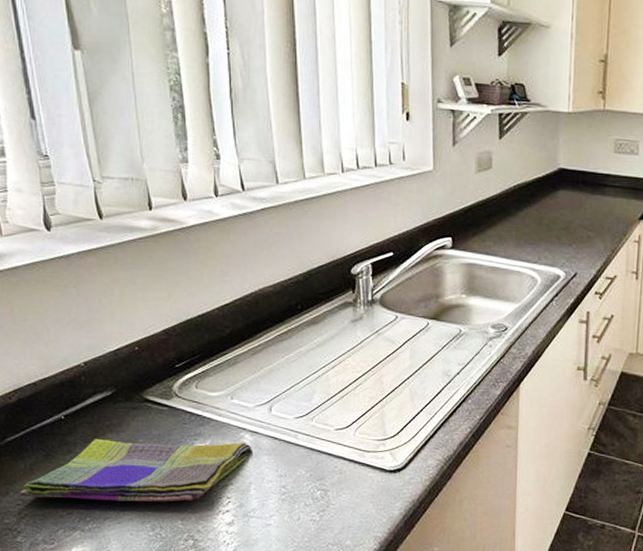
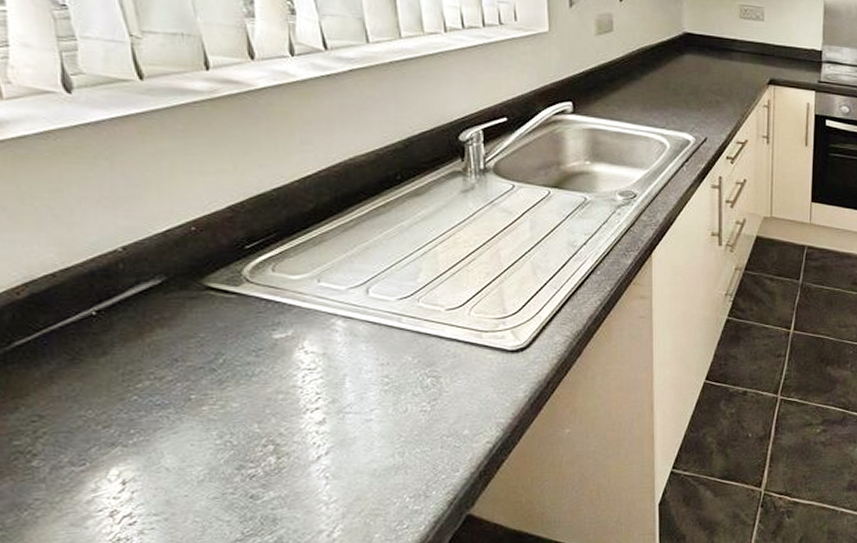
dish towel: present [19,439,252,502] -> none [33,330,346,412]

